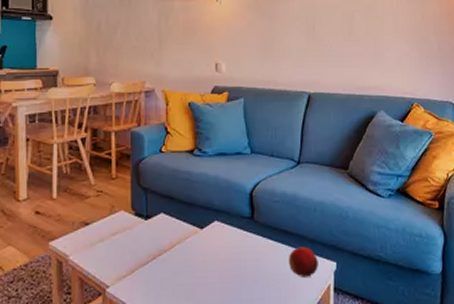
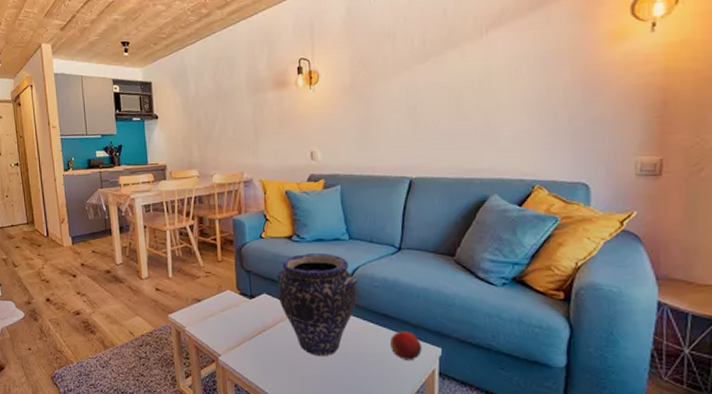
vase: none [175,168,260,280] -> present [276,253,359,357]

